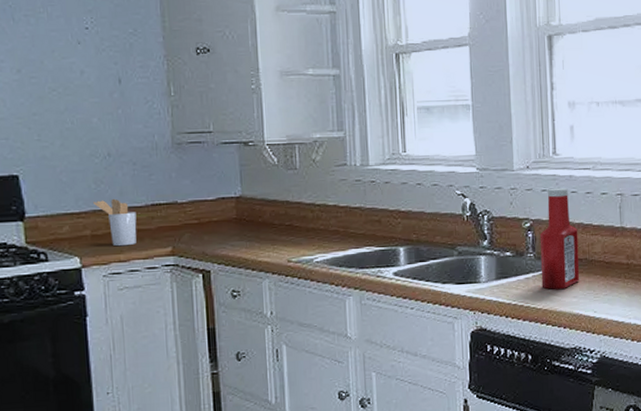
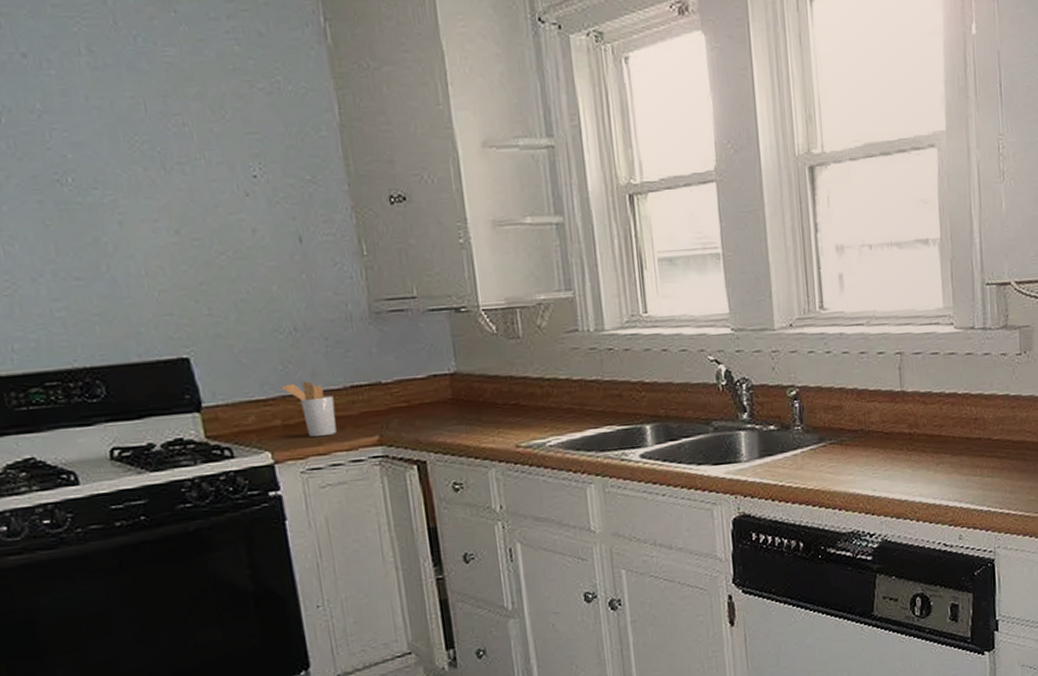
ketchup bottle: present [539,188,580,290] -> none [807,348,856,467]

